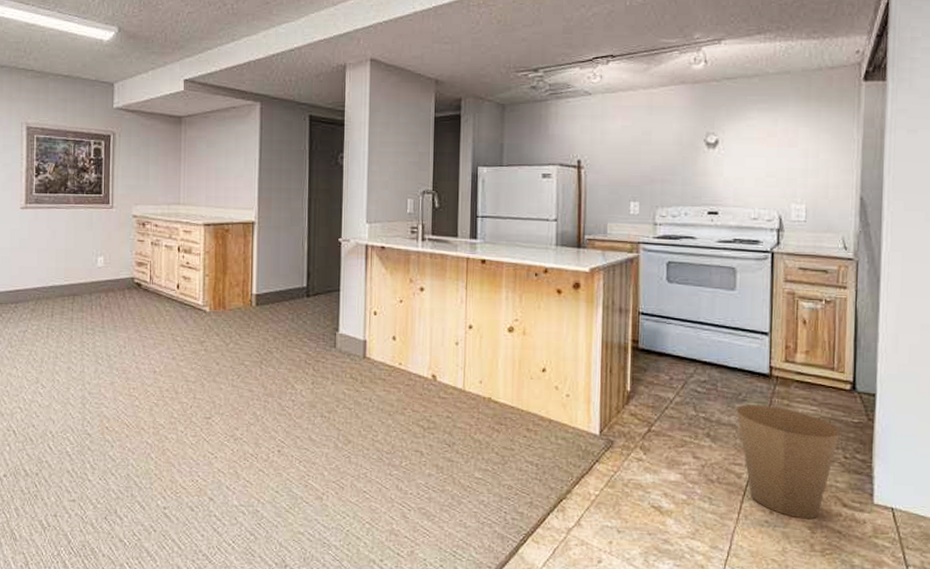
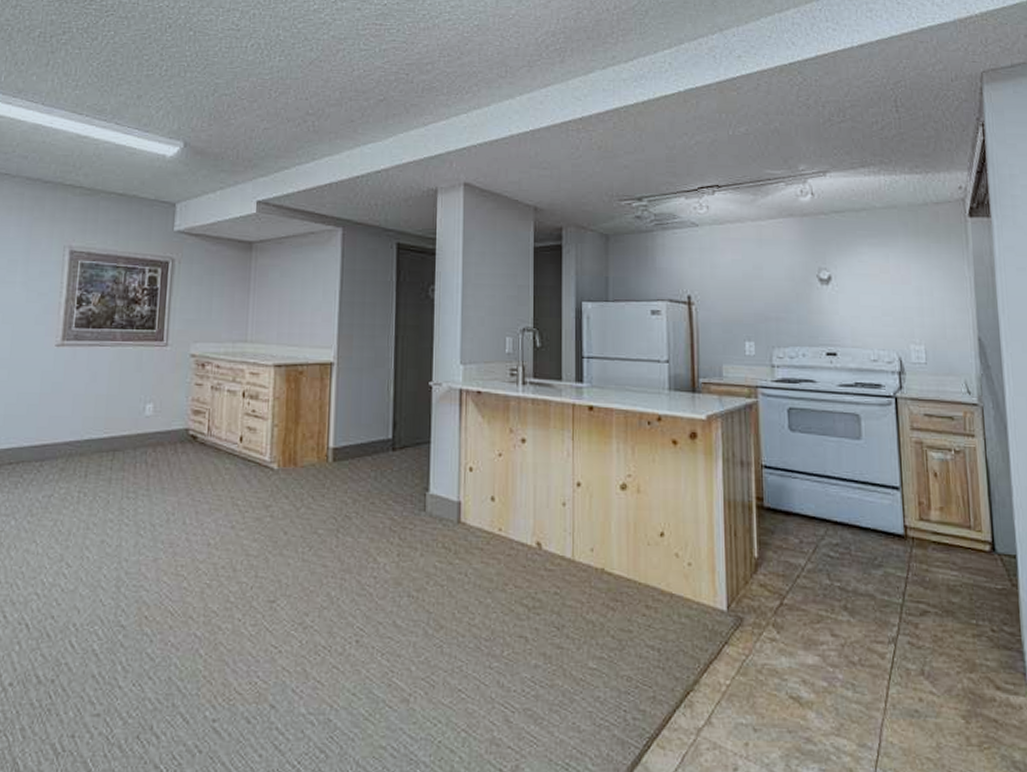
trash can: present [736,404,840,520] -> none [873,570,984,707]

